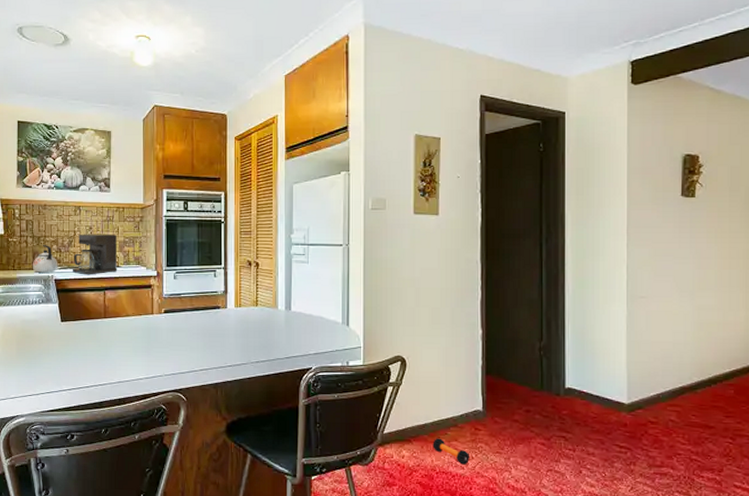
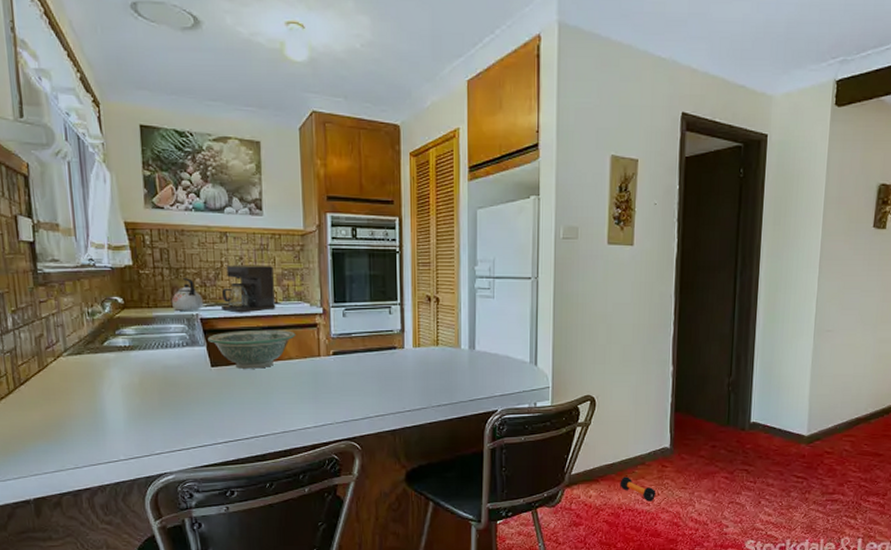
bowl: none [59,289,134,324] -> present [207,329,296,369]

